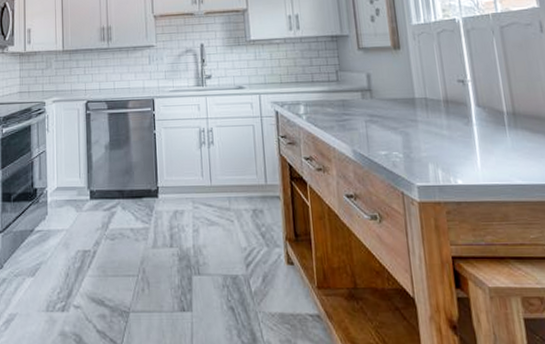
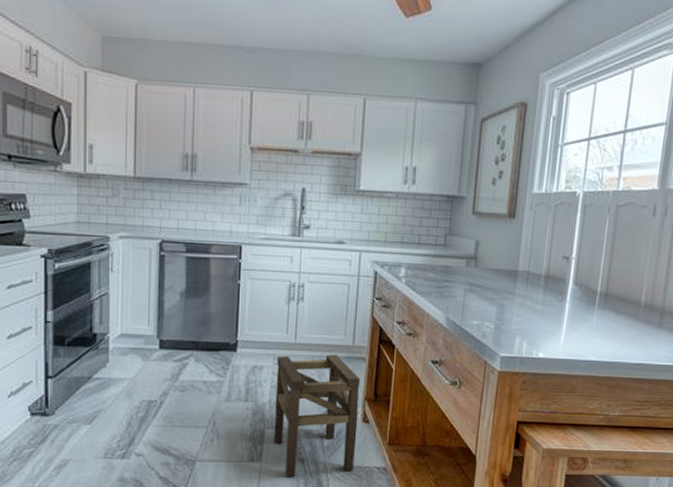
stool: none [196,195,286,329] -> present [274,354,361,478]

